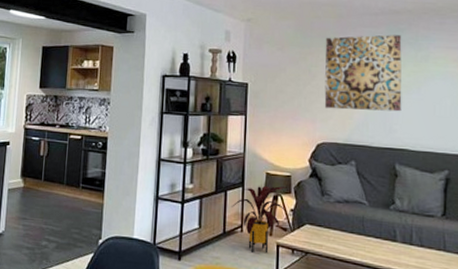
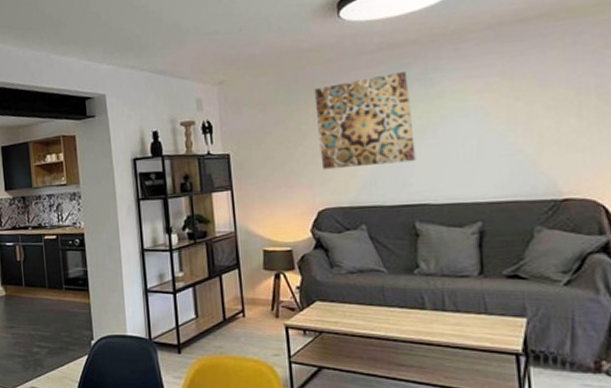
house plant: present [231,185,287,254] -> none [228,263,293,338]

